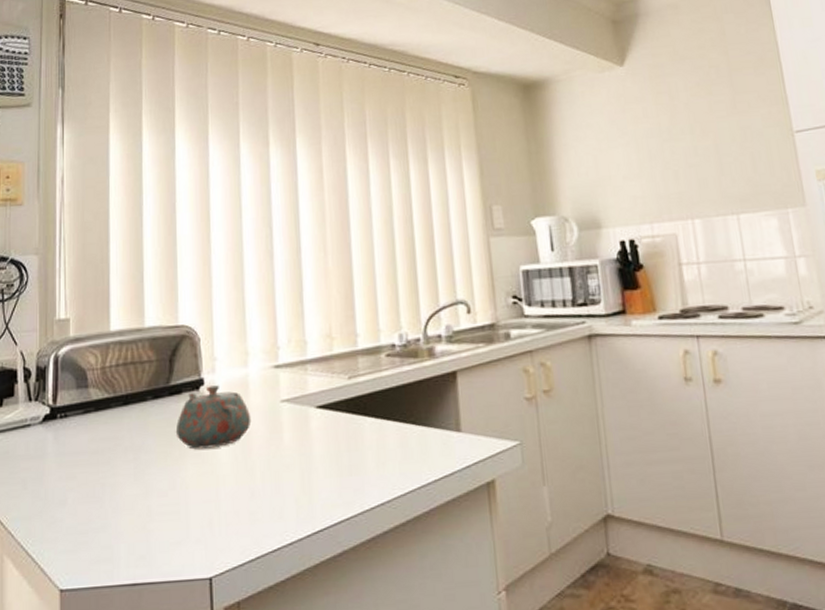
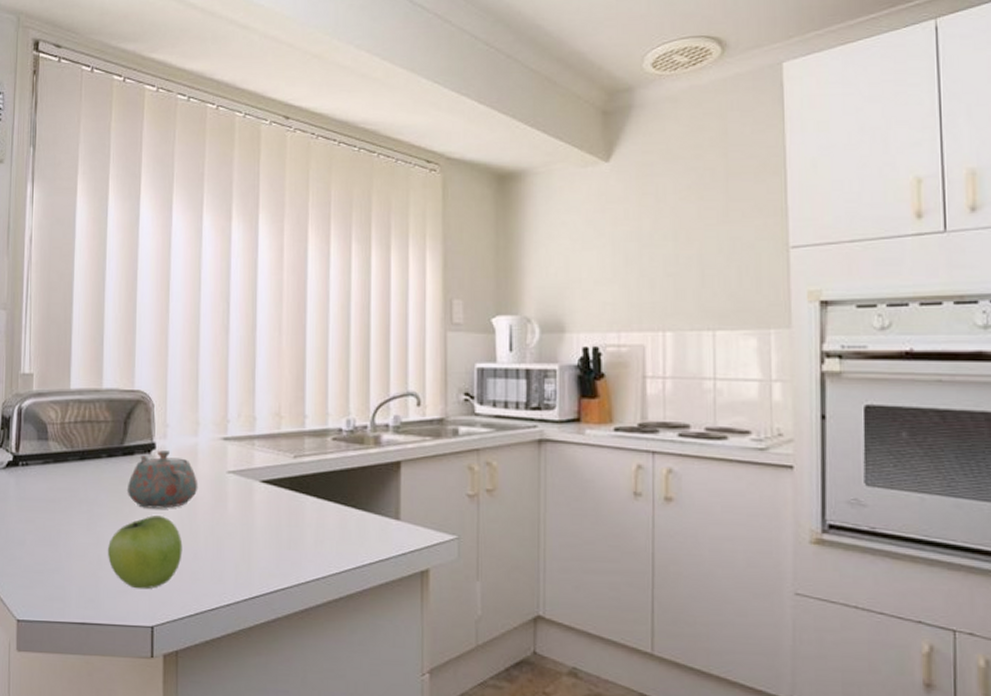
fruit: none [158,455,239,539] -> present [108,516,183,590]

